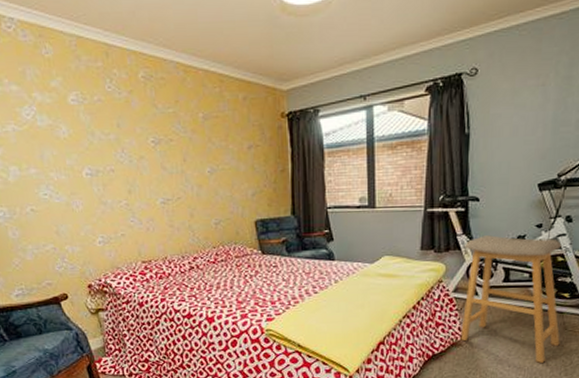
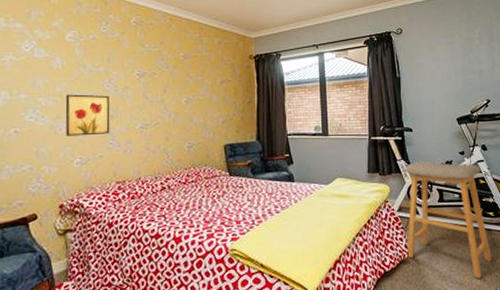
wall art: none [77,167,130,214] -> present [65,94,110,136]

